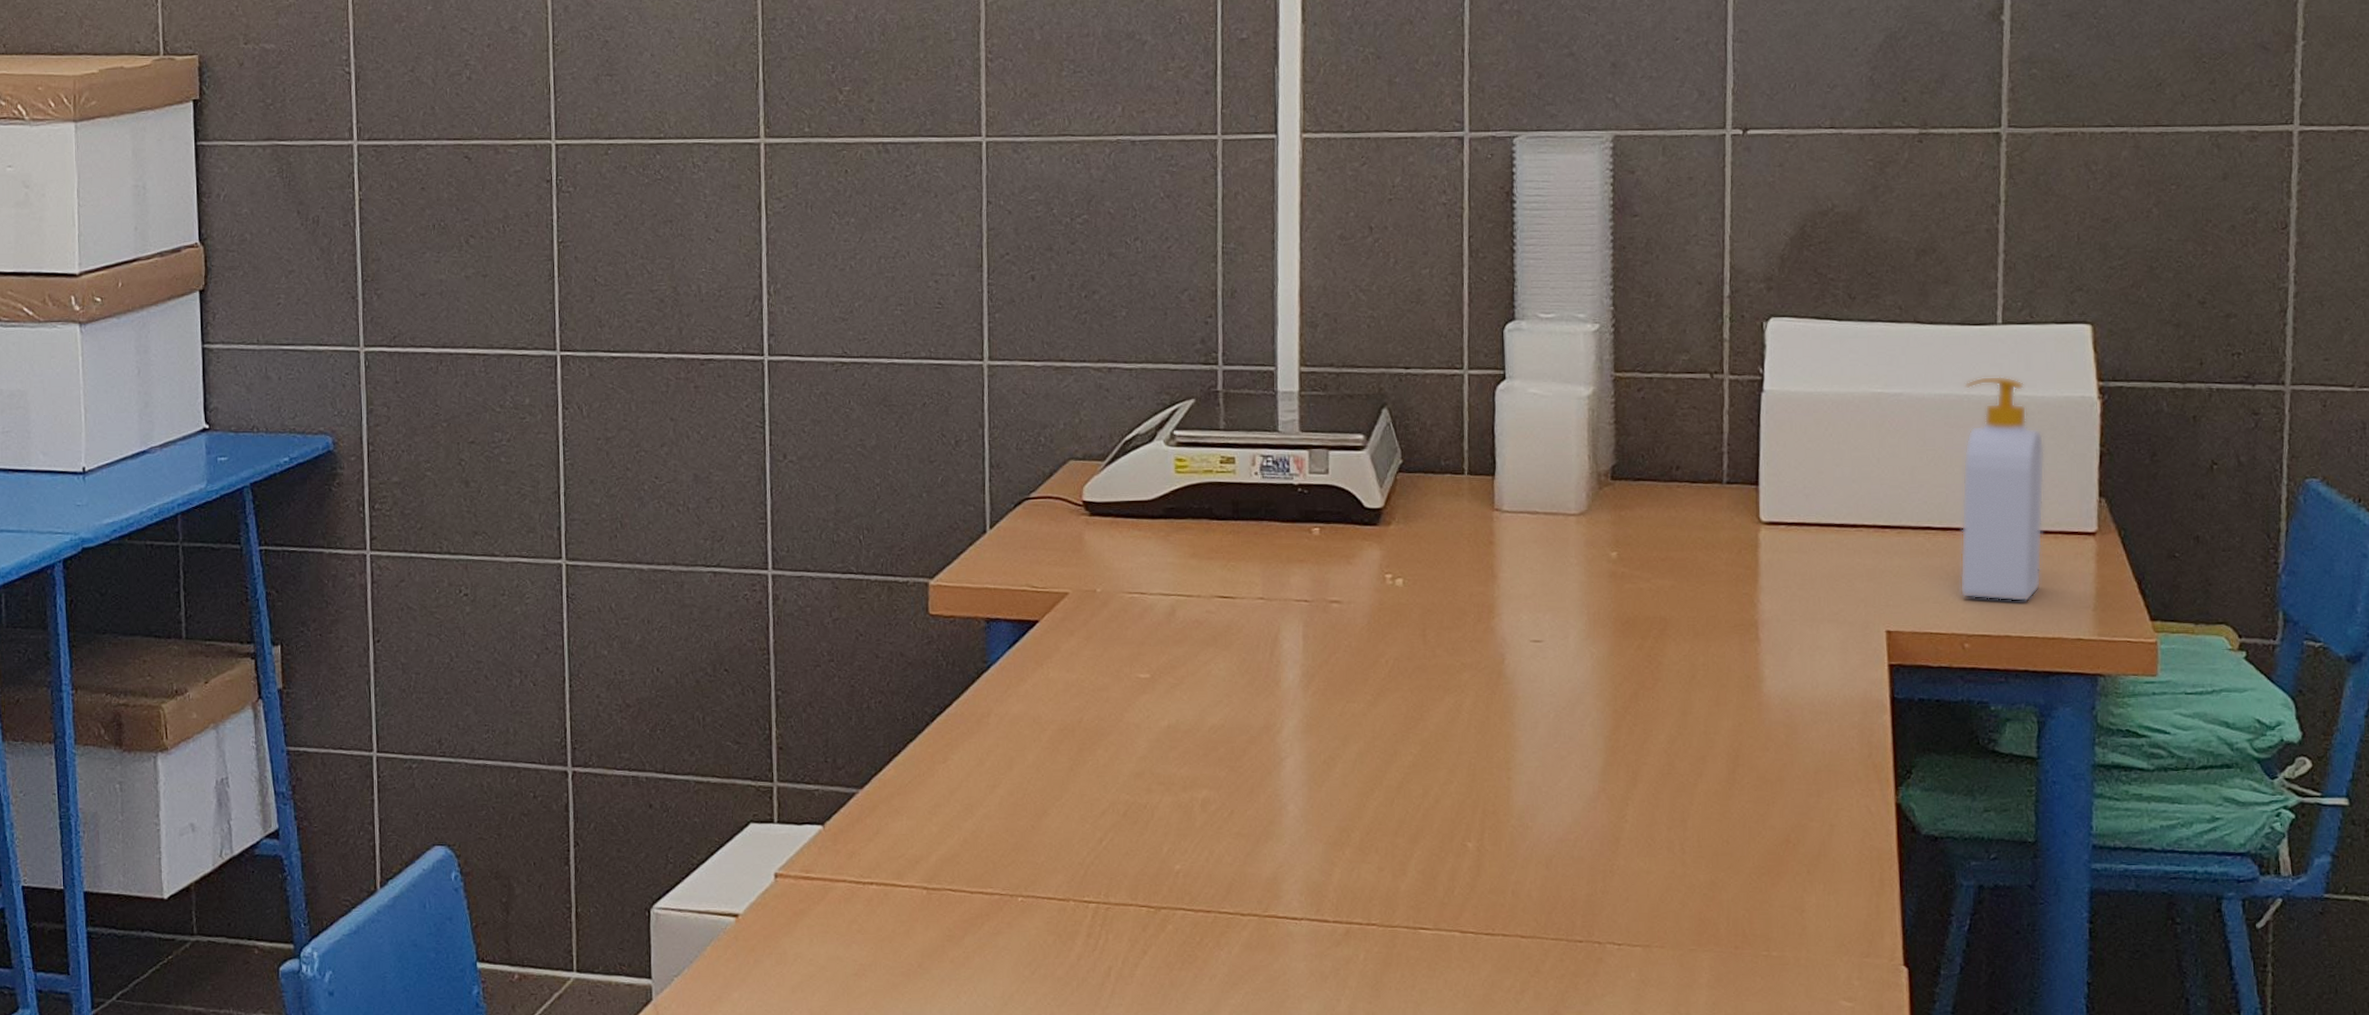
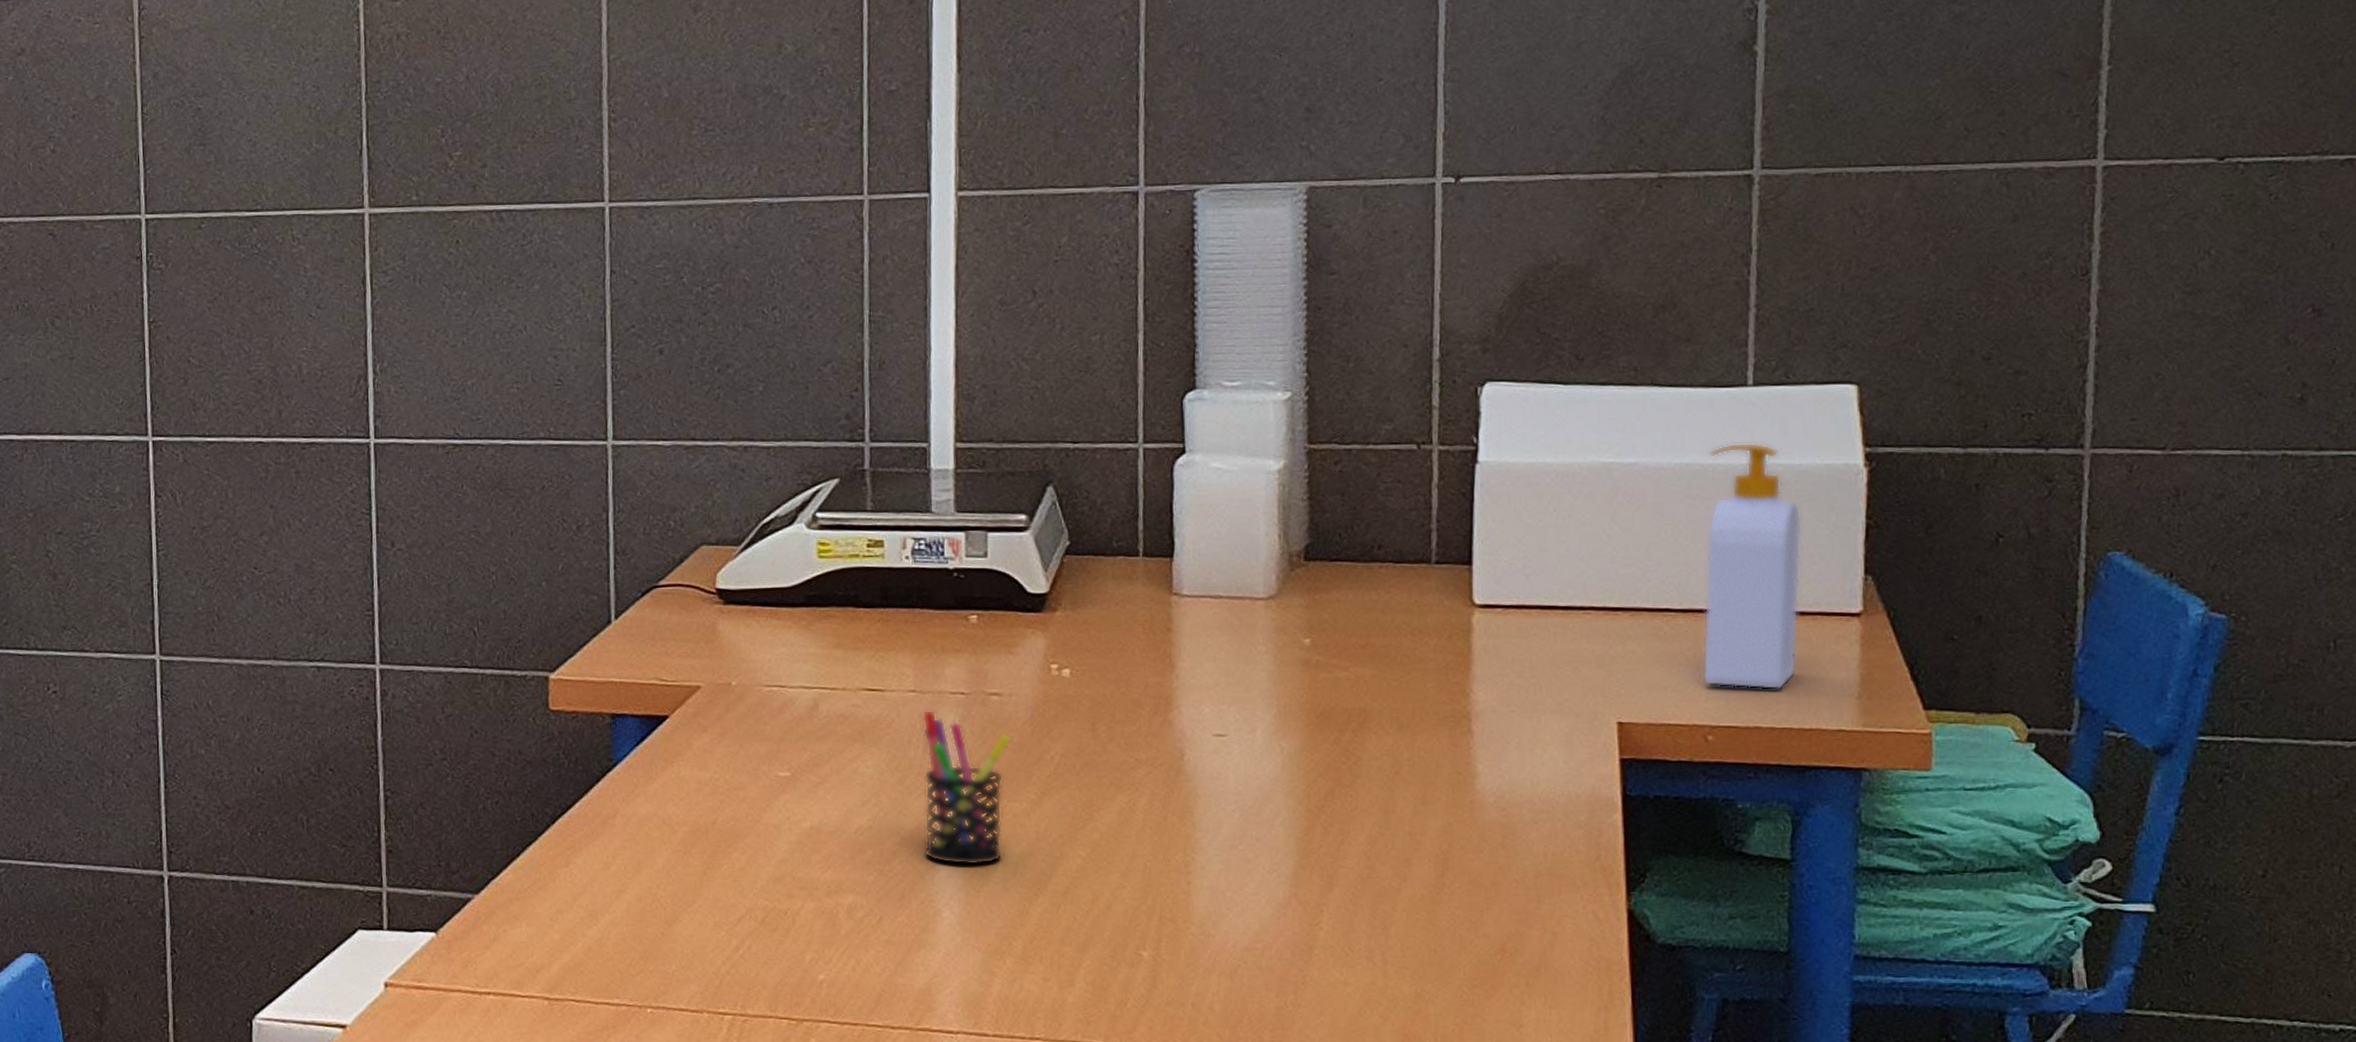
pen holder: none [1269,616,1351,763] -> present [922,709,1012,866]

